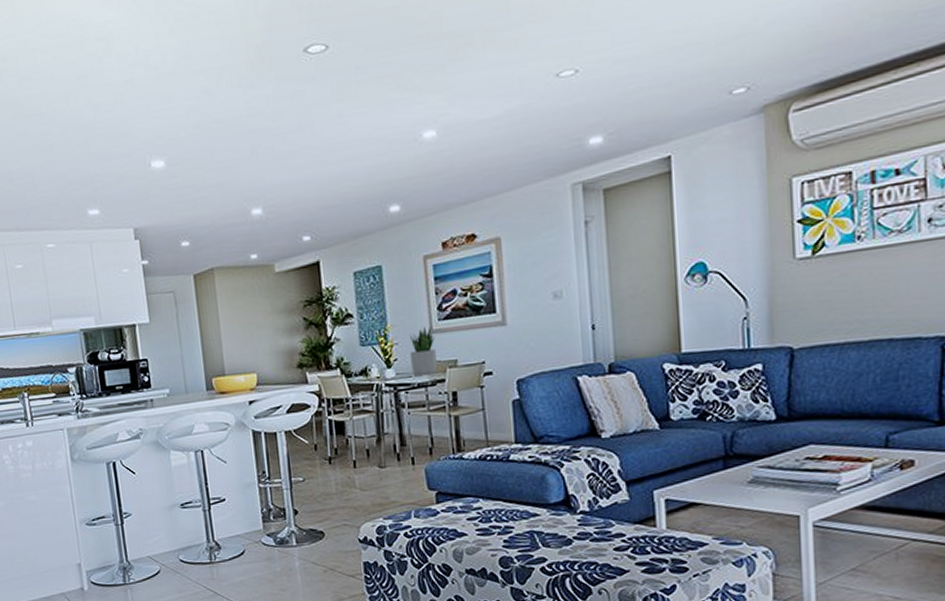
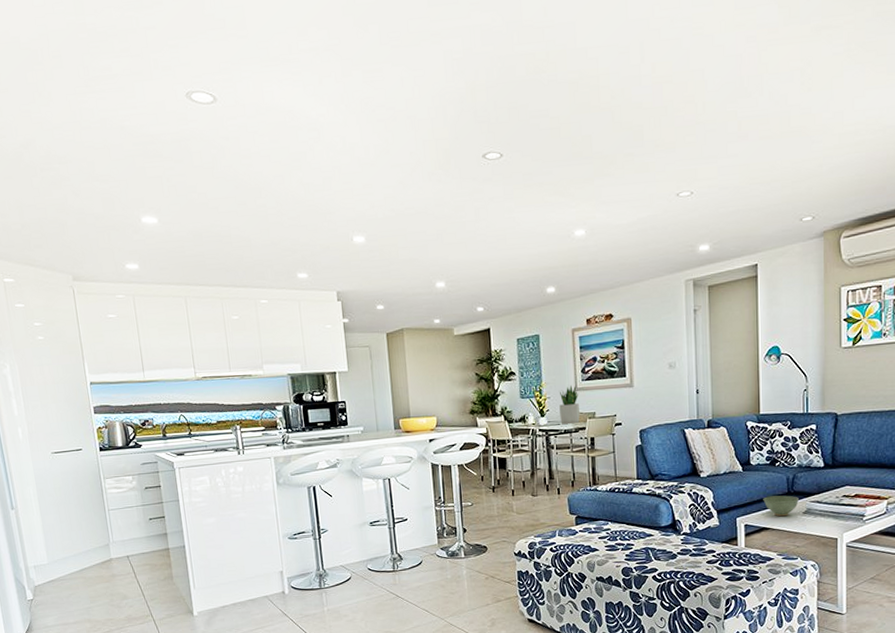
bowl: none [690,459,741,488] -> present [763,495,799,517]

